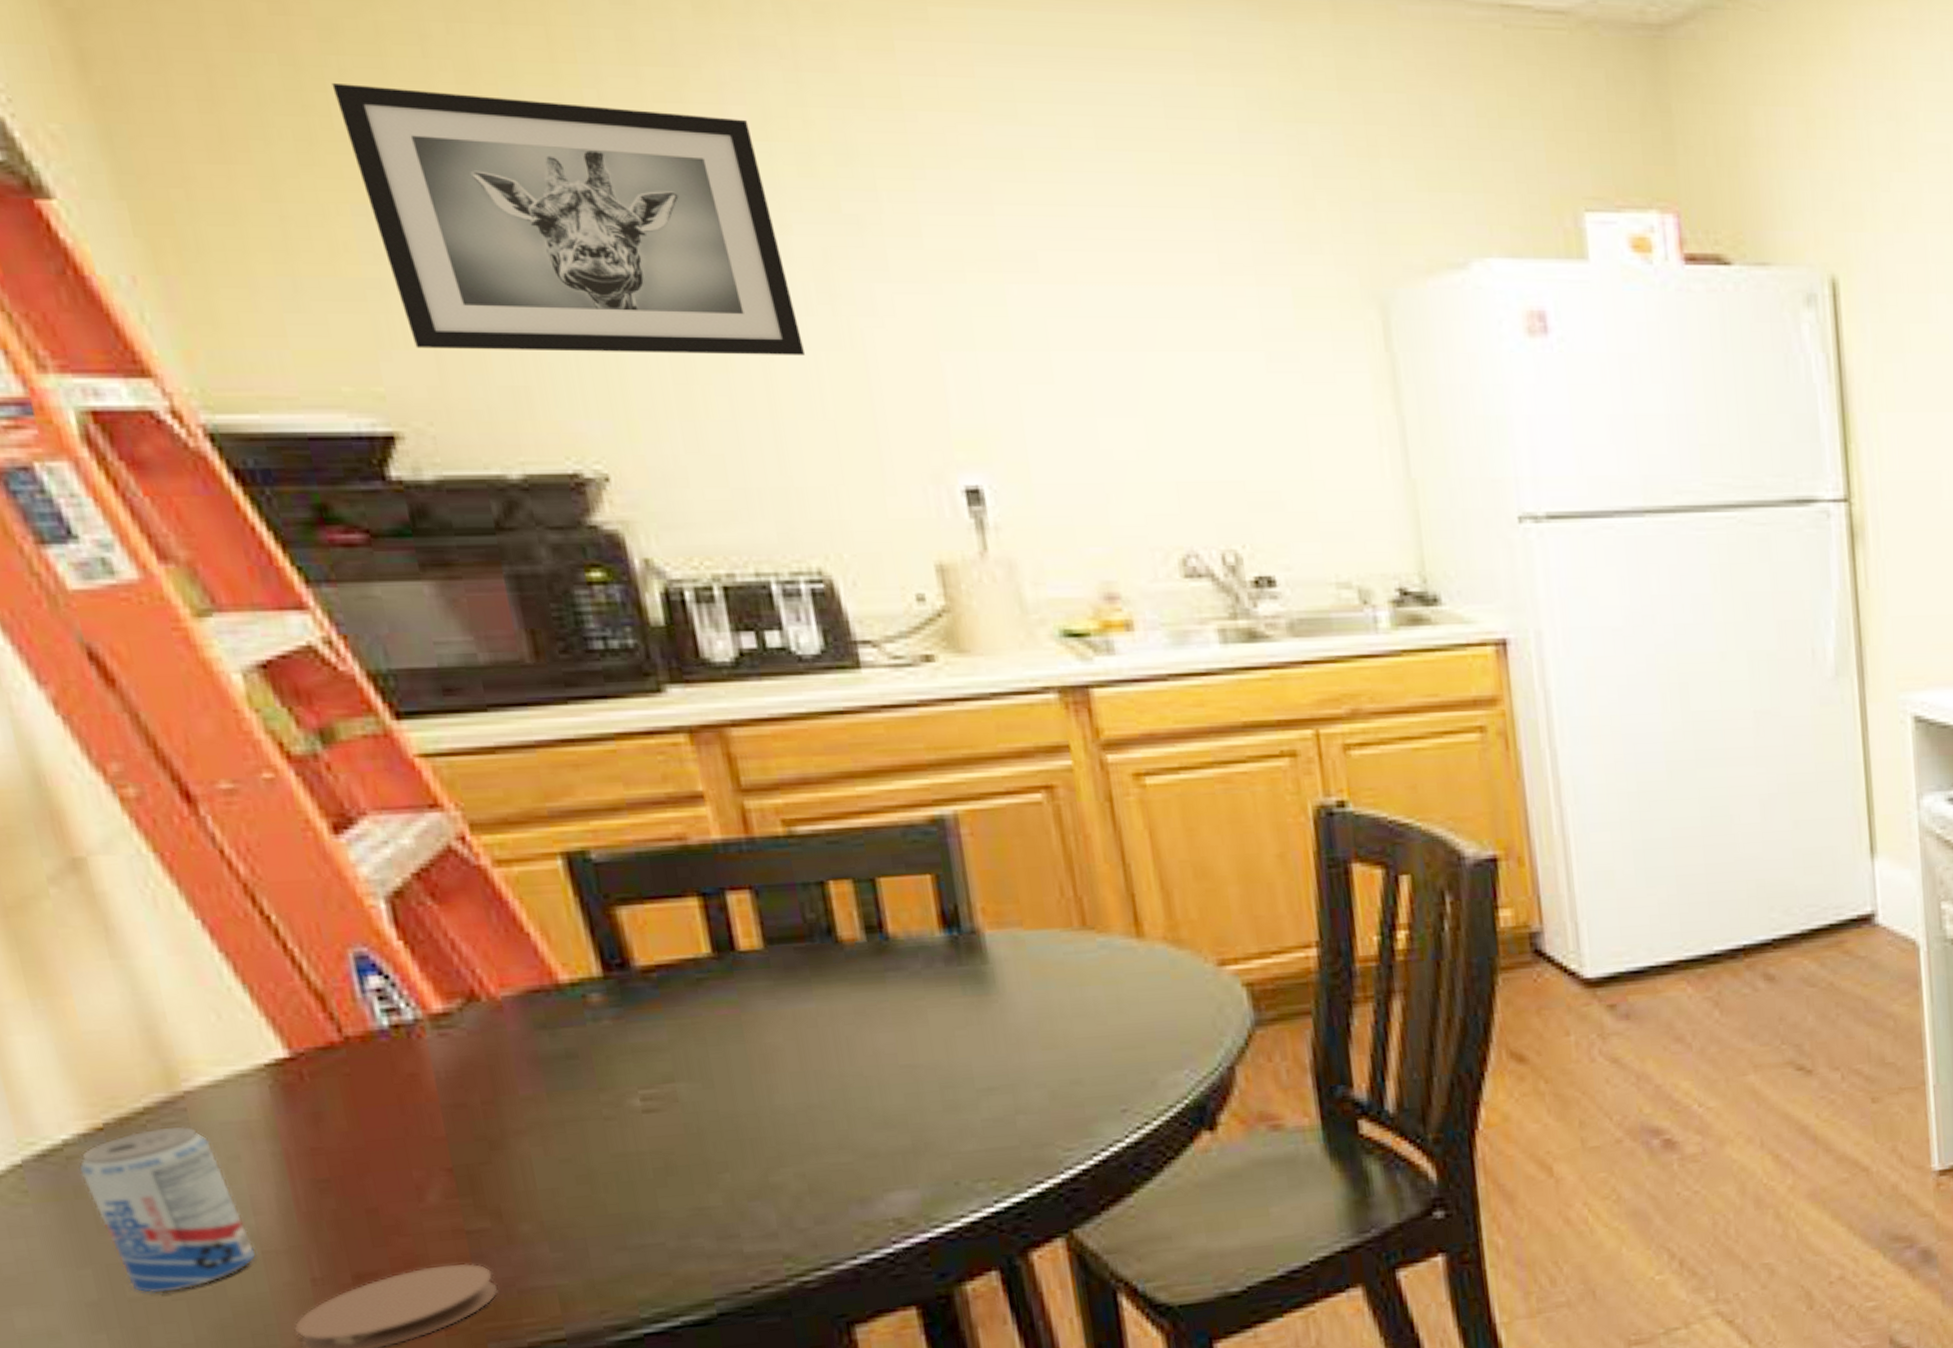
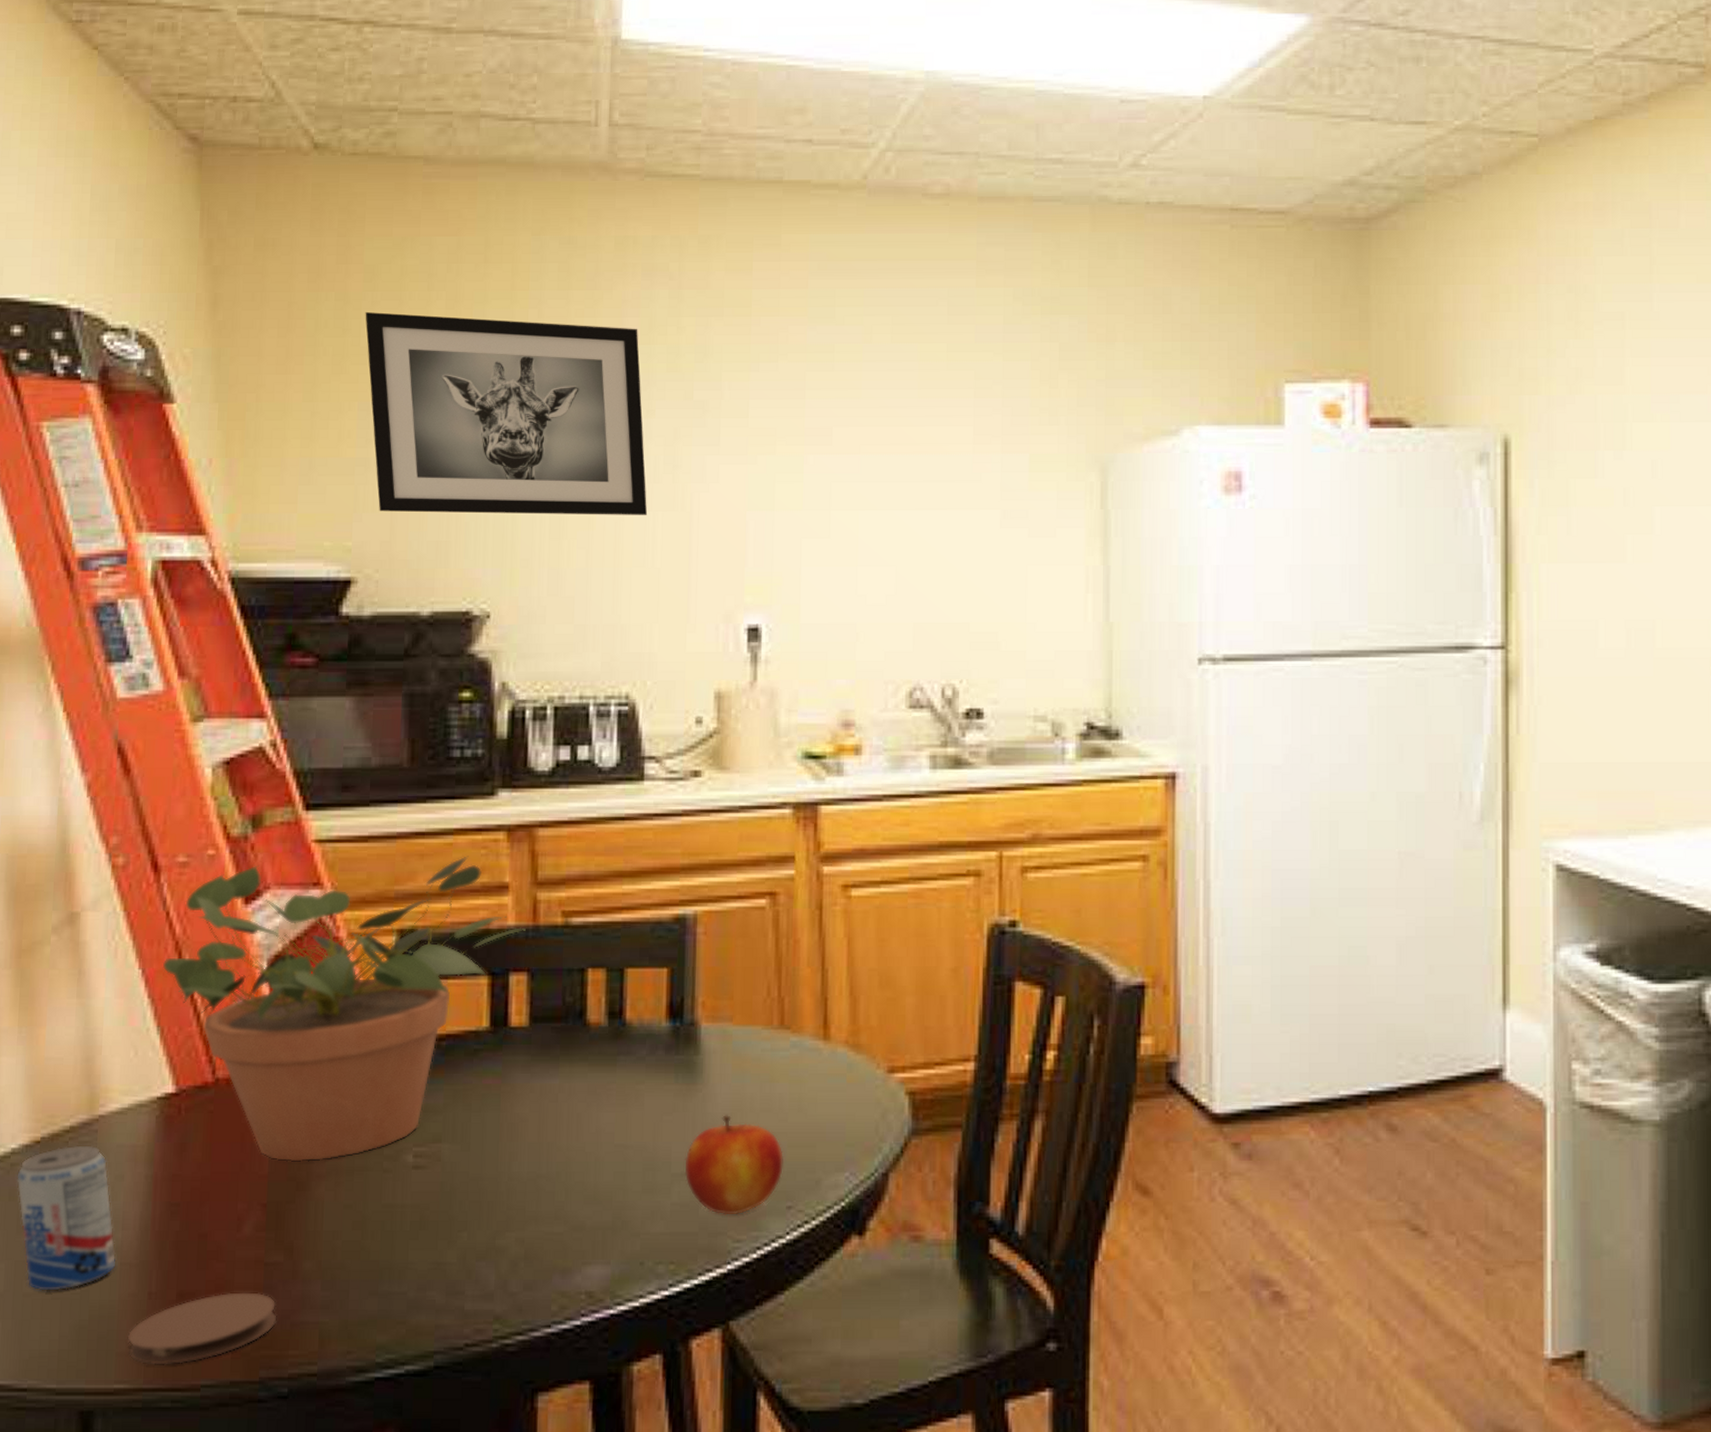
potted plant: none [229,763,737,1121] -> present [162,856,526,1162]
apple: none [989,1023,1111,1126] -> present [684,1115,784,1215]

